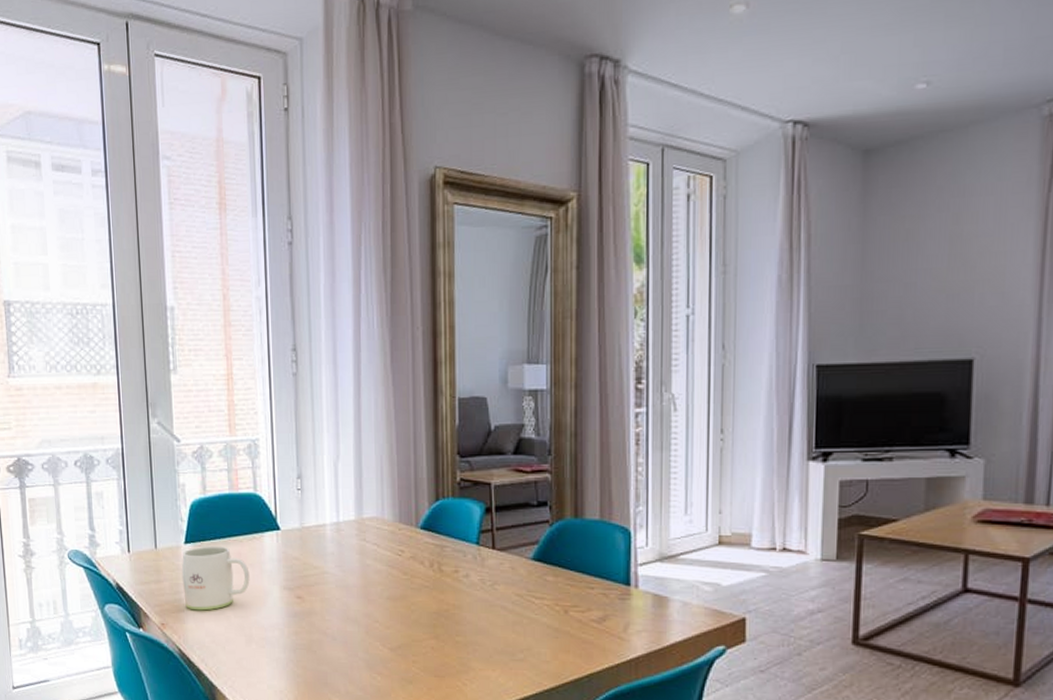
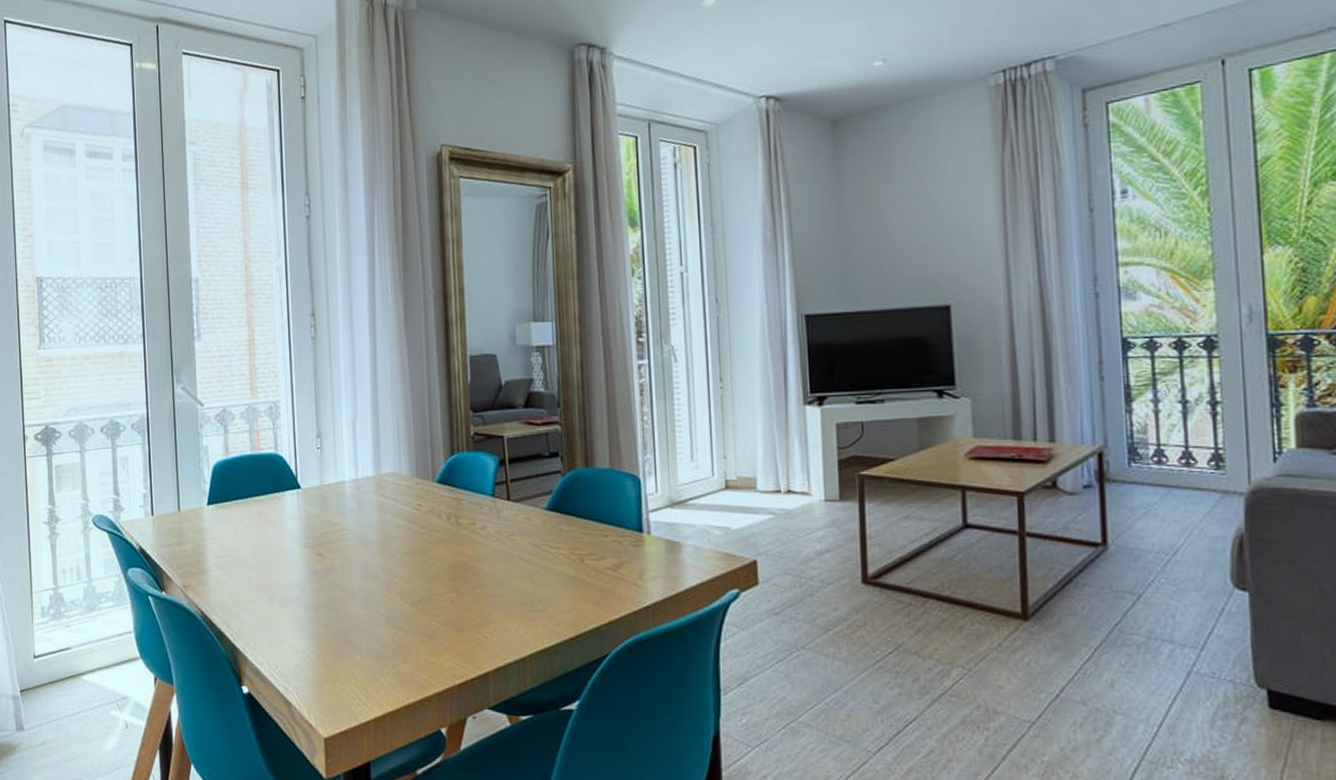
mug: present [181,546,250,611] -> none [204,506,272,572]

